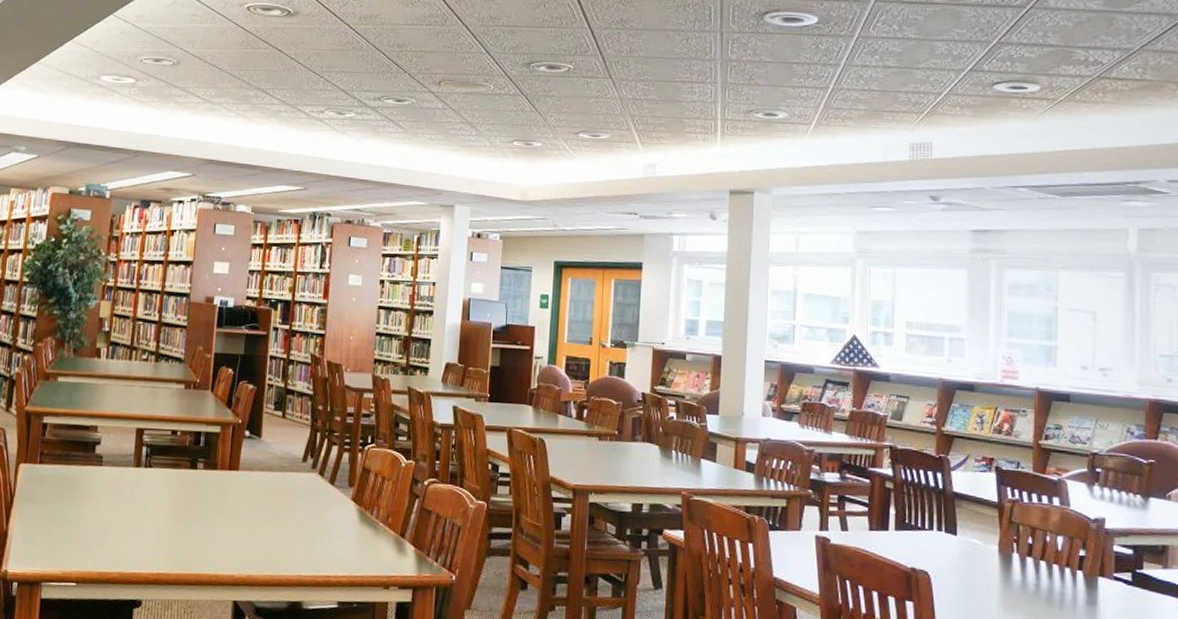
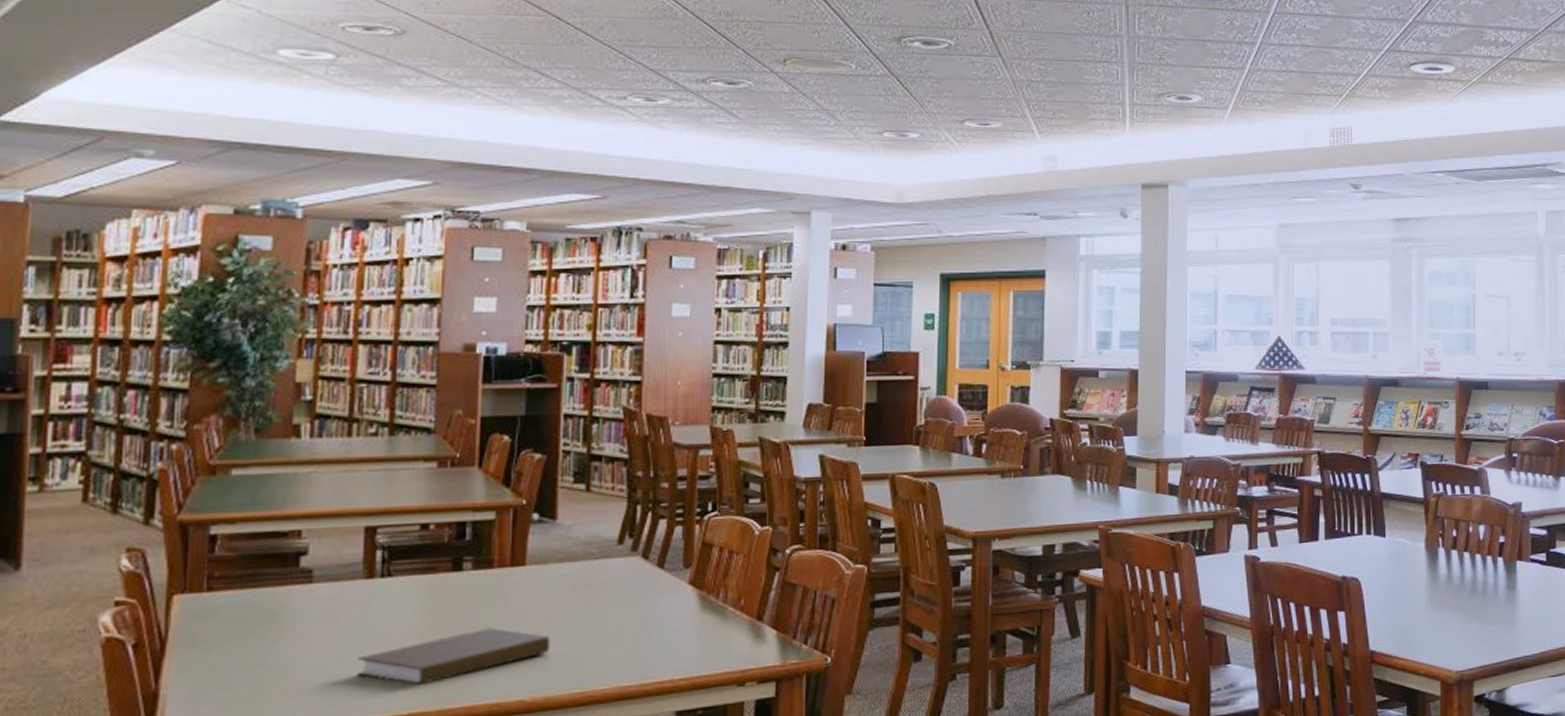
book: none [127,515,253,553] -> present [358,627,551,685]

